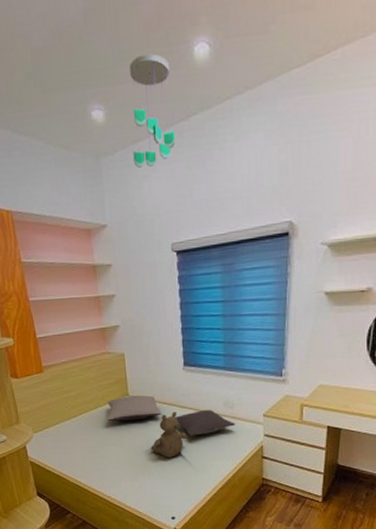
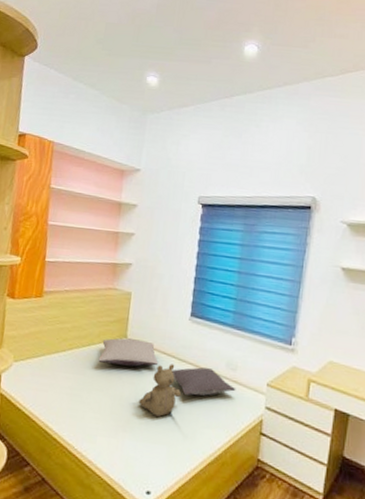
ceiling mobile: present [129,53,176,168] -> none [176,44,222,129]

